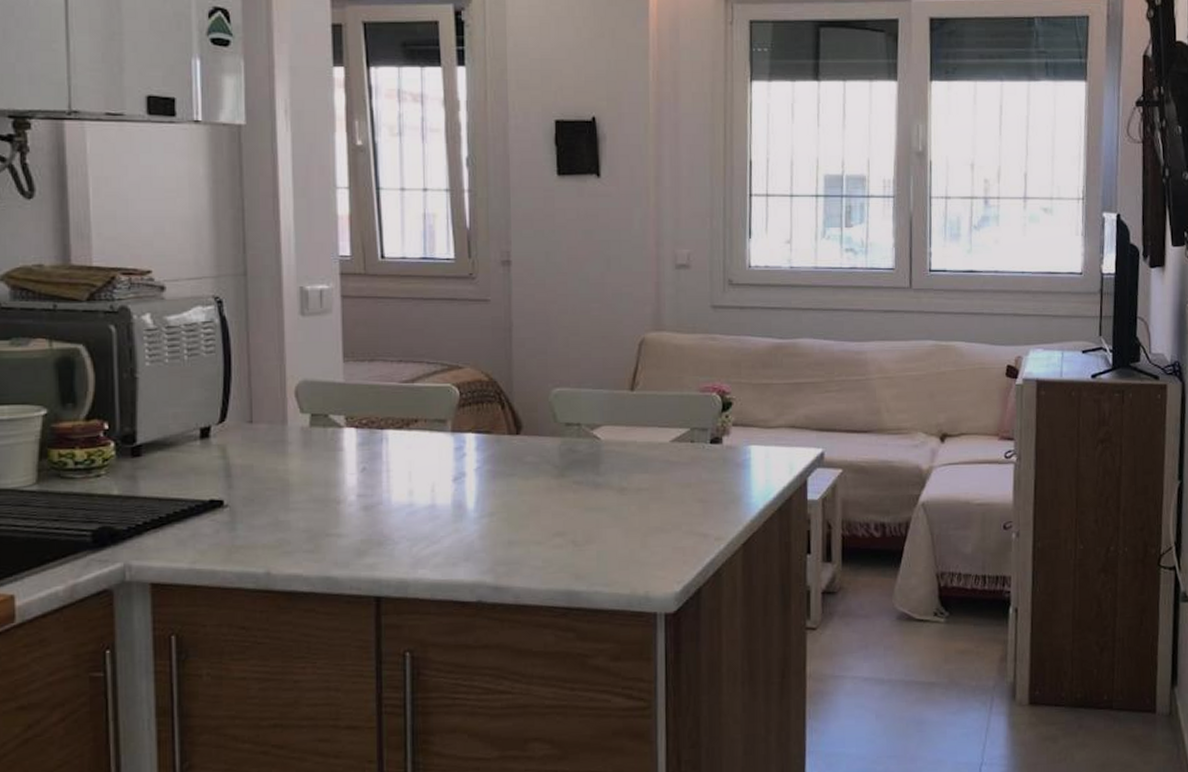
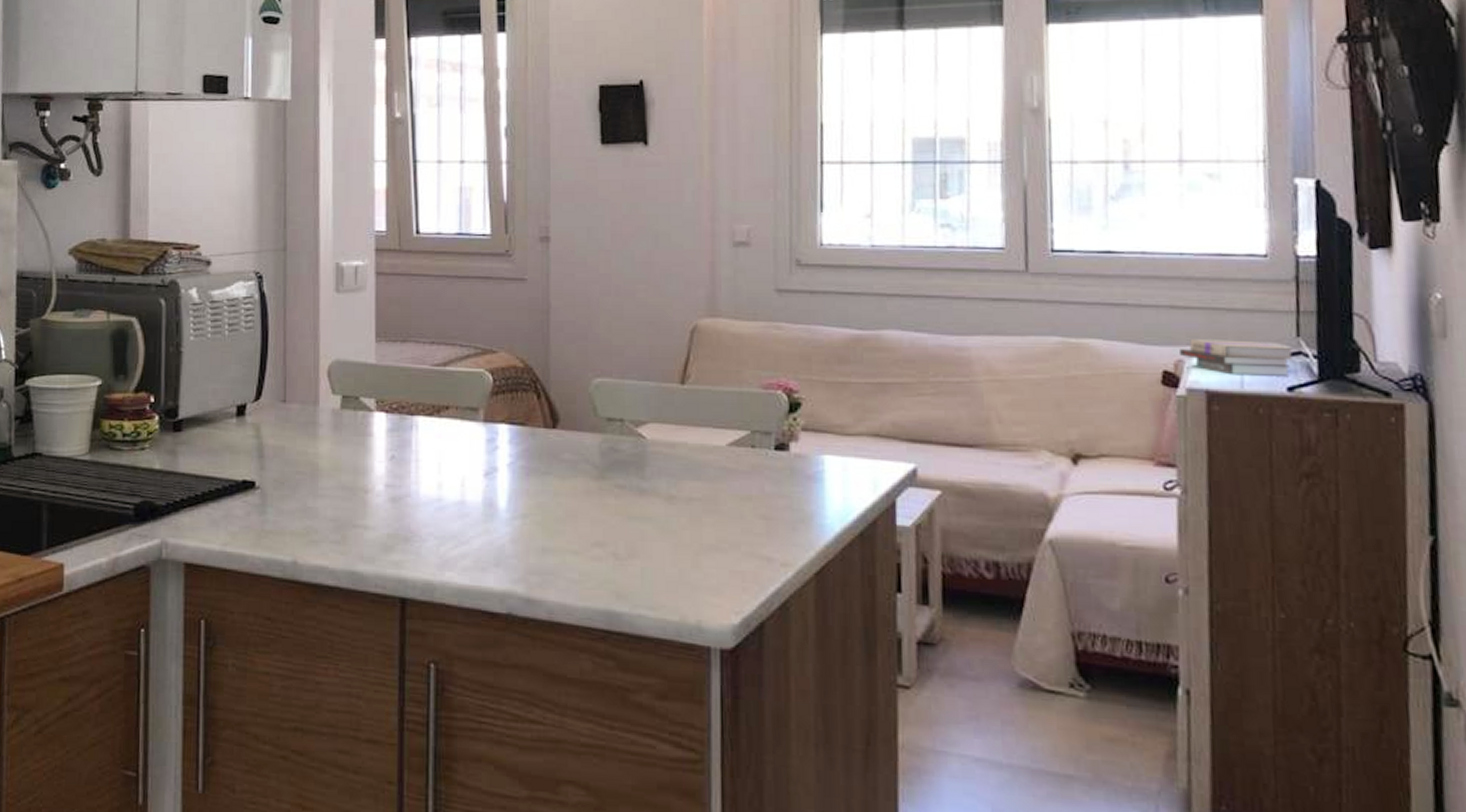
books: none [1019,339,1097,368] -> present [1180,339,1293,378]

